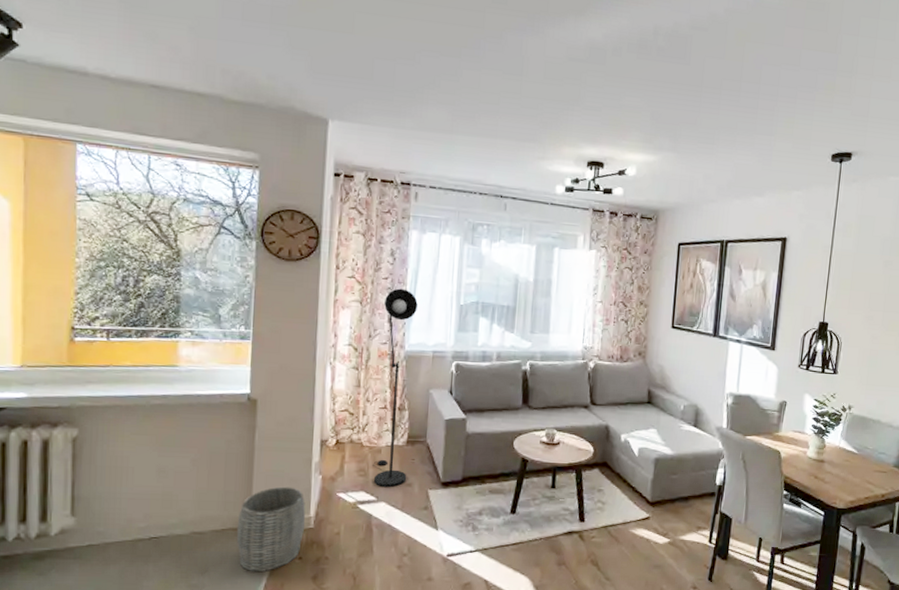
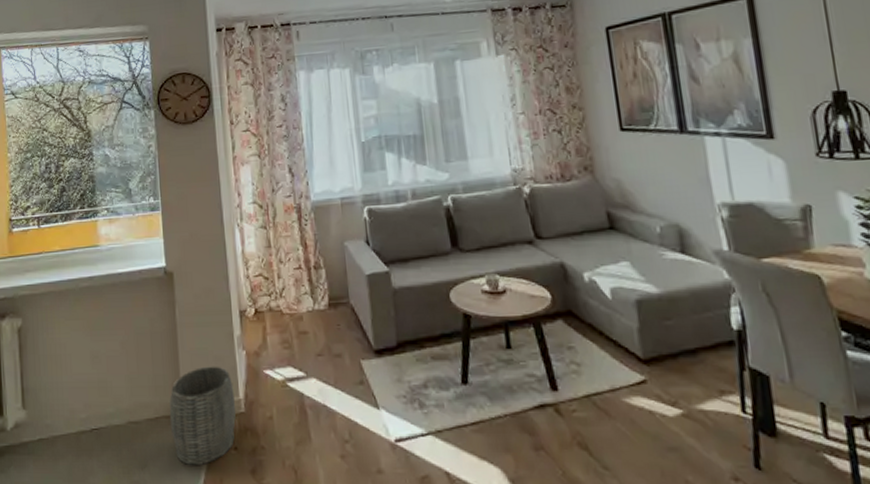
floor lamp: present [373,288,418,487] -> none [282,134,335,359]

